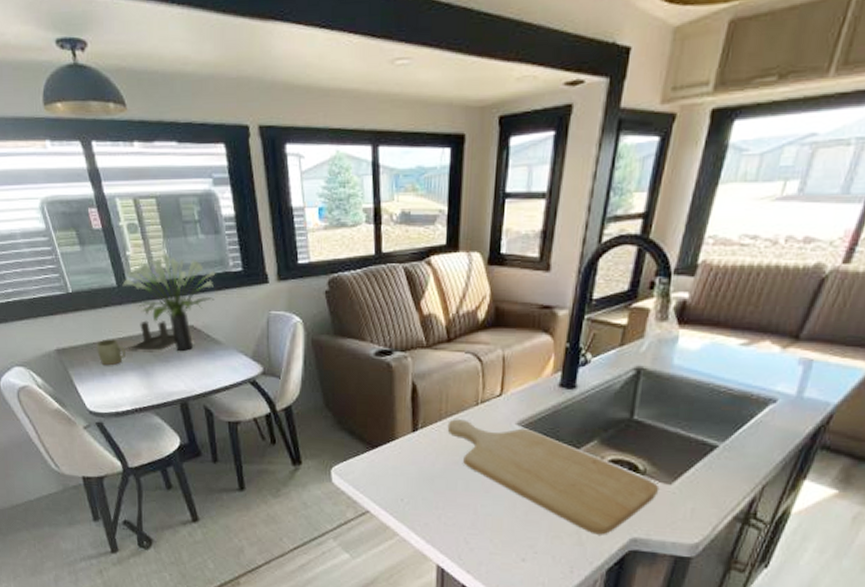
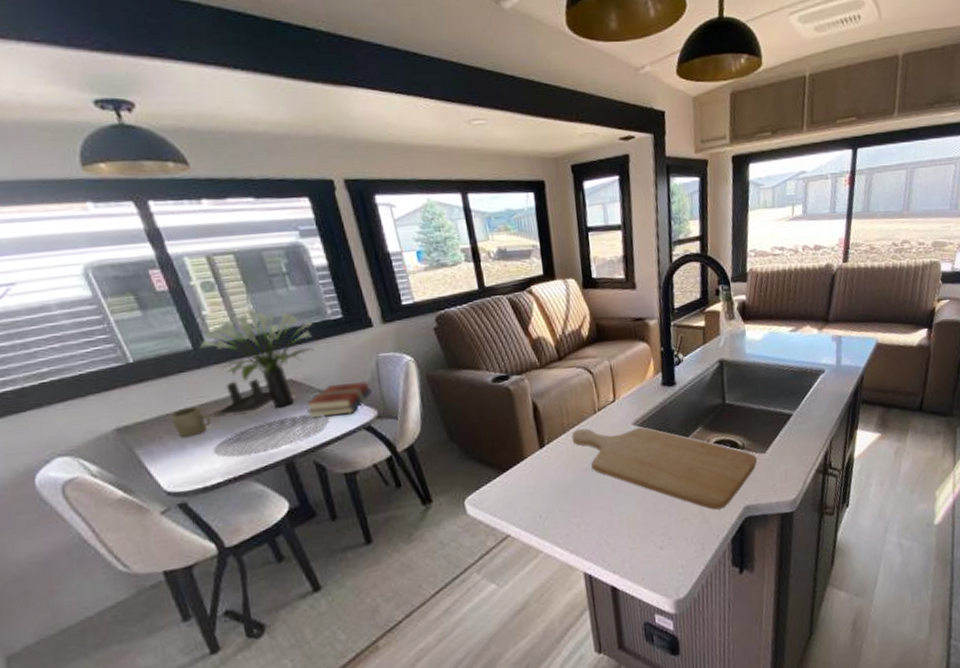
place mat: none [126,360,220,391] -> present [213,414,329,458]
books: none [202,336,261,368] -> present [306,381,372,419]

